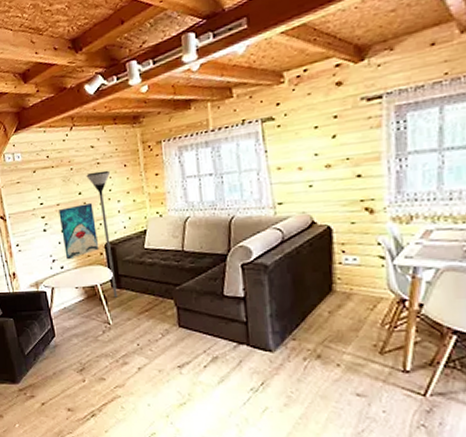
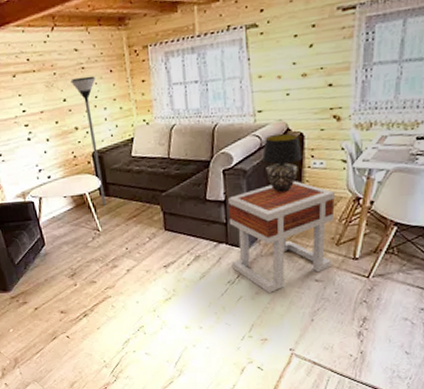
wall art: present [58,203,99,260] -> none [43,110,87,169]
side table: none [249,278,376,407] -> present [228,181,335,294]
table lamp: none [285,226,332,290] -> present [262,133,303,193]

